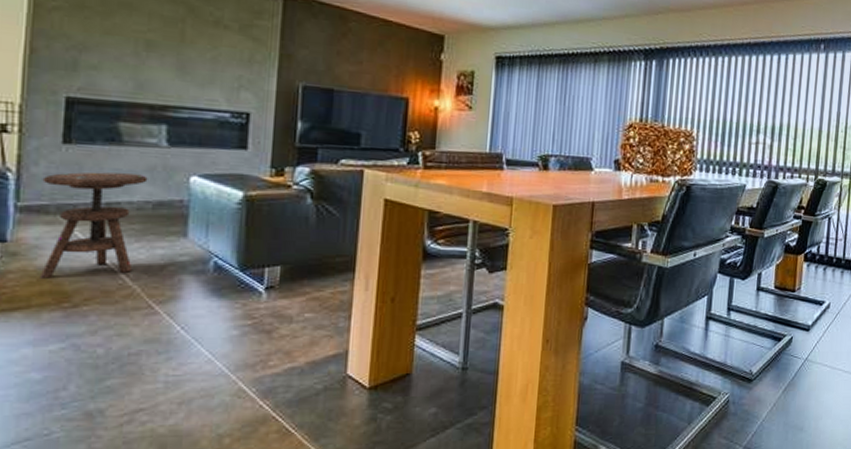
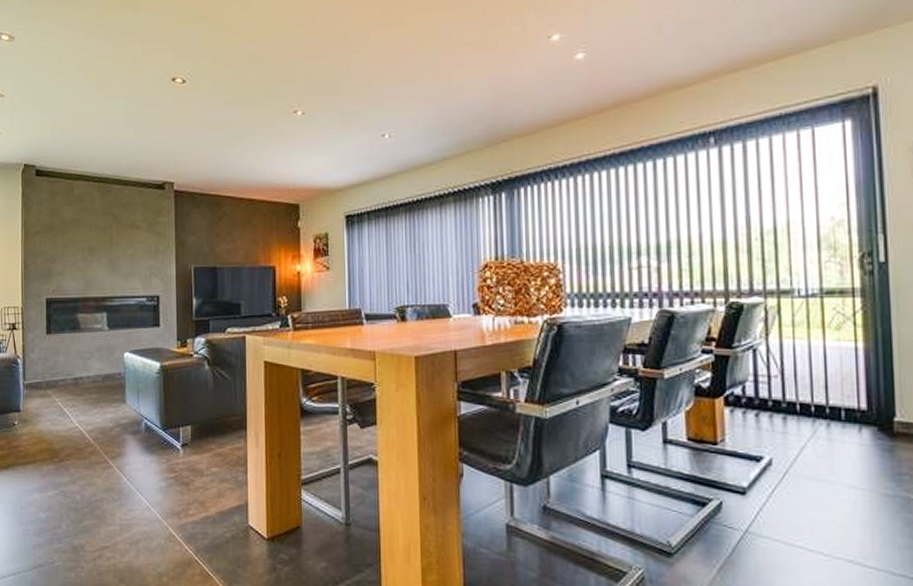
side table: present [38,172,148,279] -> none [37,354,98,439]

